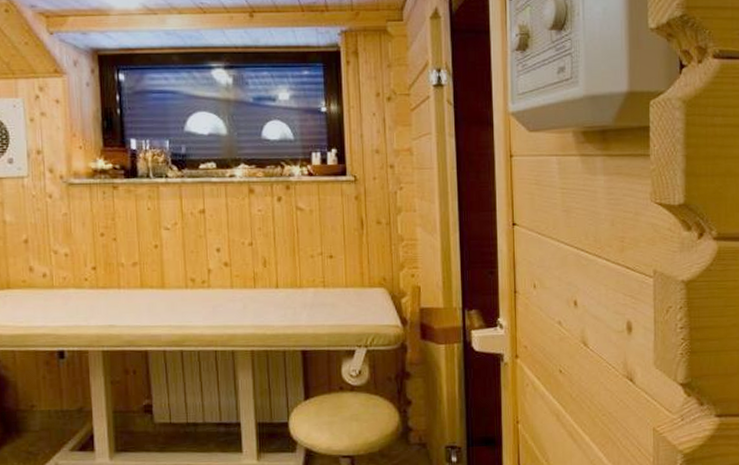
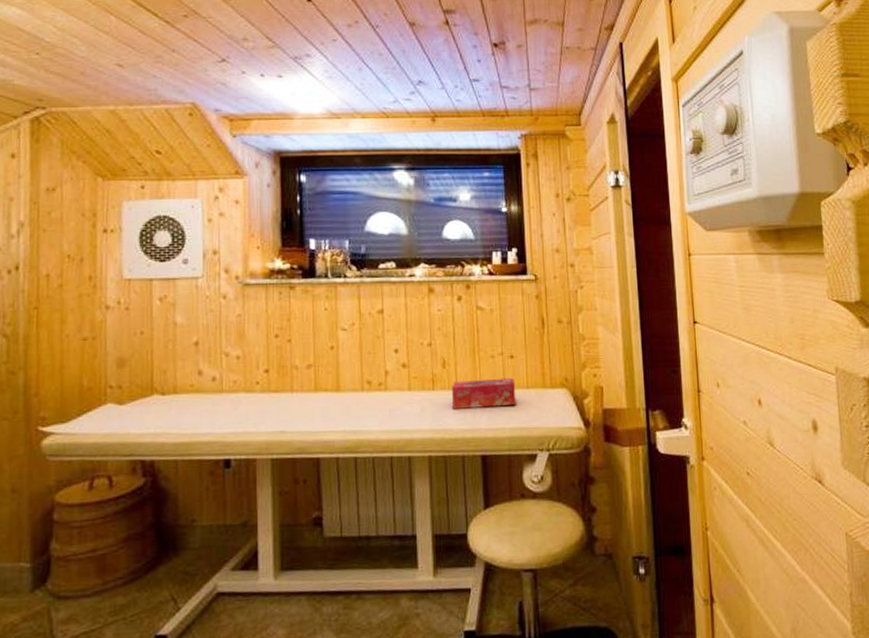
tissue box: none [272,277,335,307] -> present [451,377,516,409]

